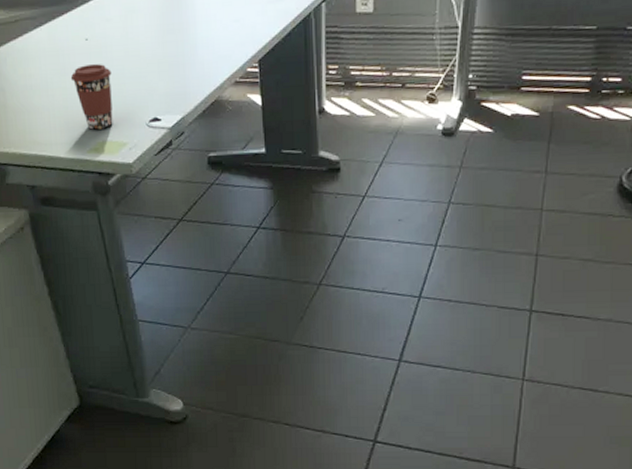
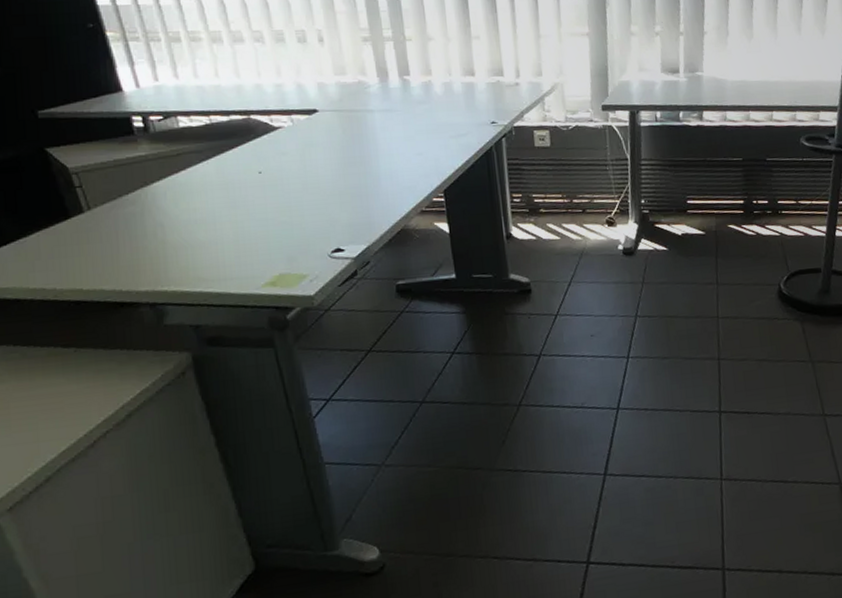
coffee cup: present [70,64,113,130] -> none [242,196,291,263]

